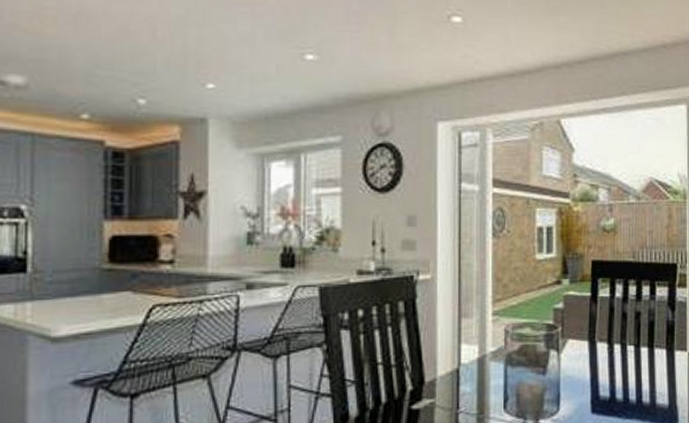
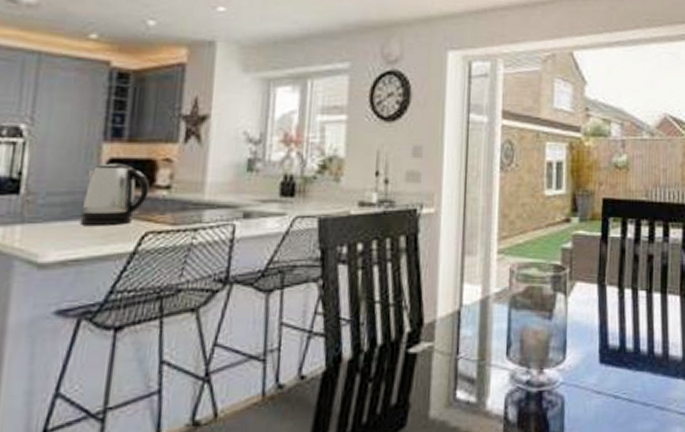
kettle: none [88,240,153,301] -> present [80,163,149,227]

